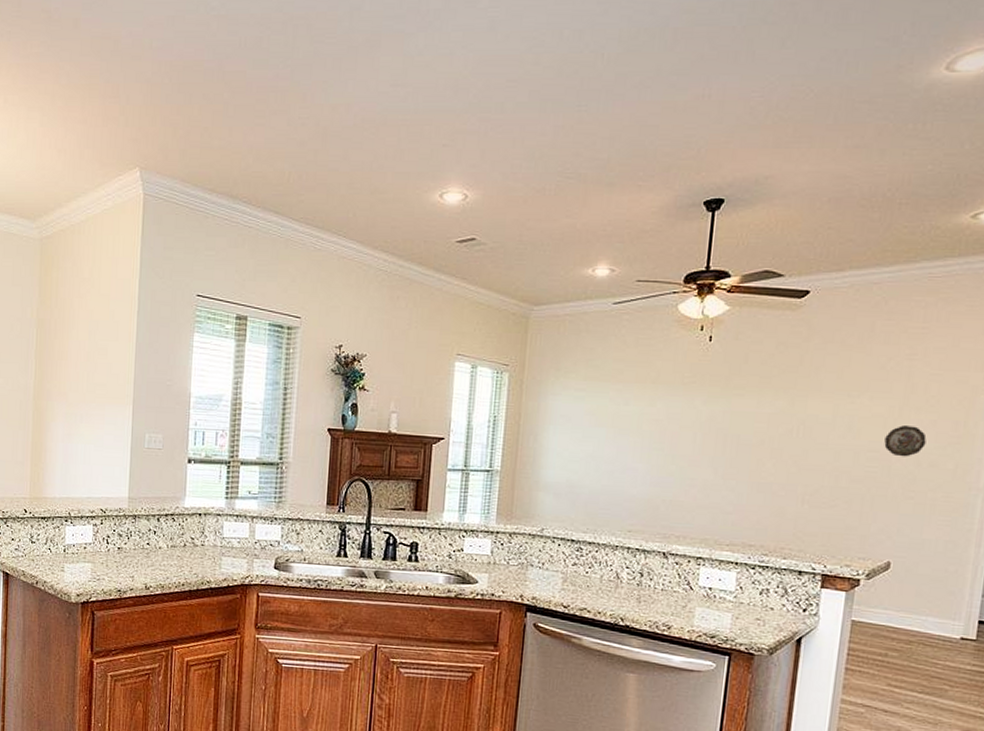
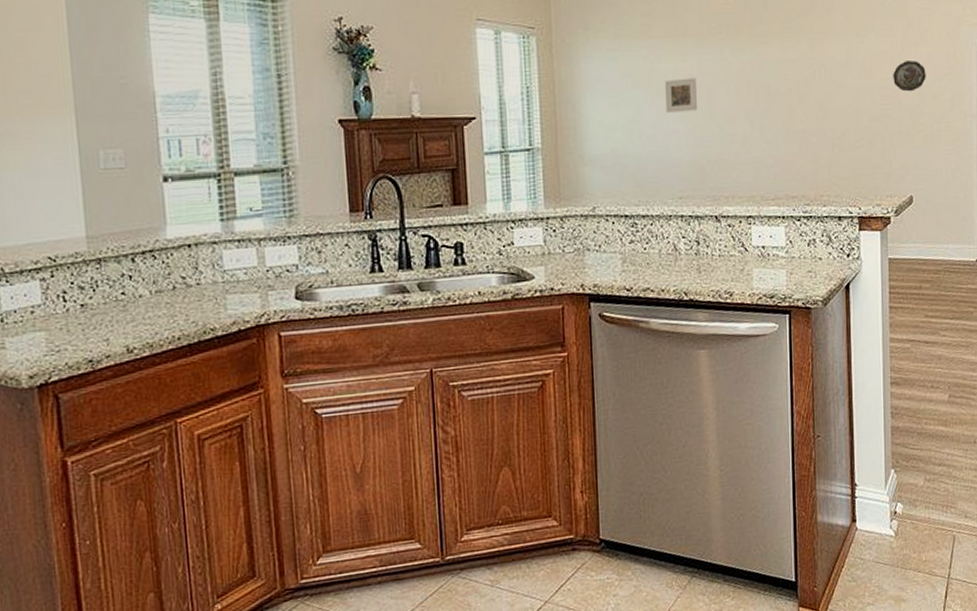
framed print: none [626,421,661,453] -> present [665,77,697,113]

